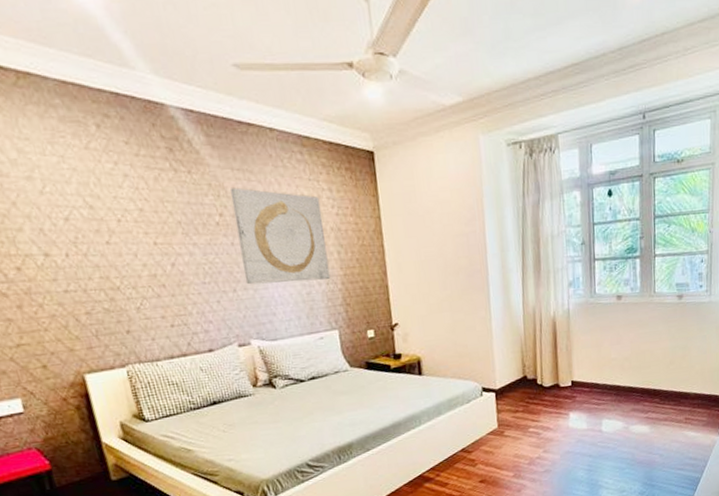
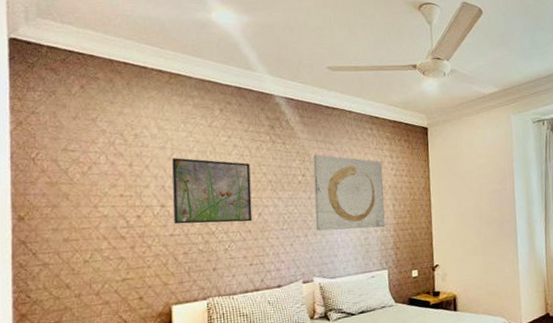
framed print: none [45,191,165,278] -> present [172,158,253,224]

